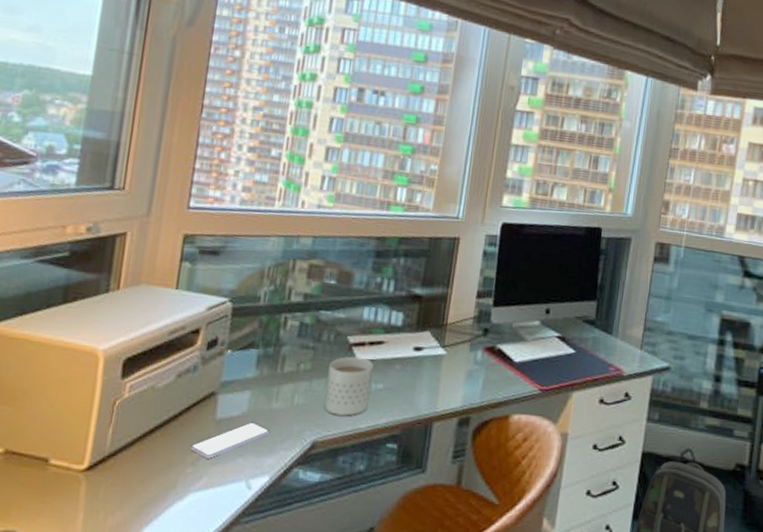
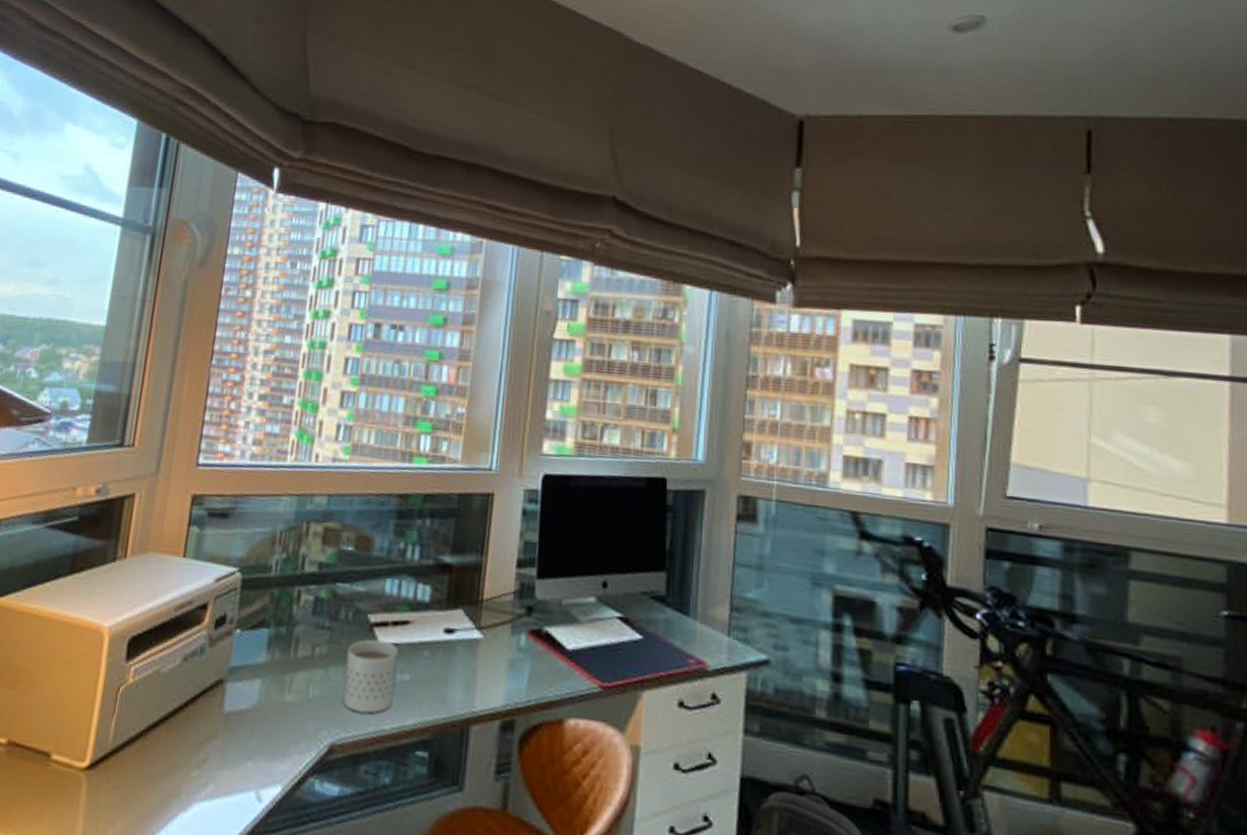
smartphone: present [190,422,270,459] -> none [196,717,282,761]

